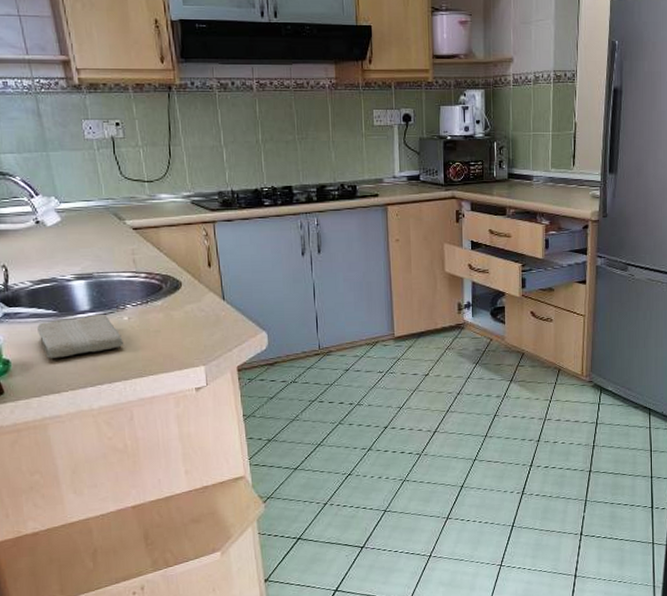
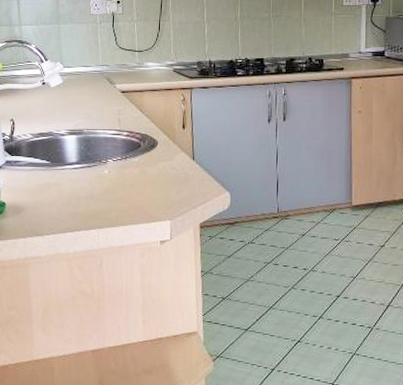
washcloth: present [37,314,123,358] -> none [31,166,102,204]

